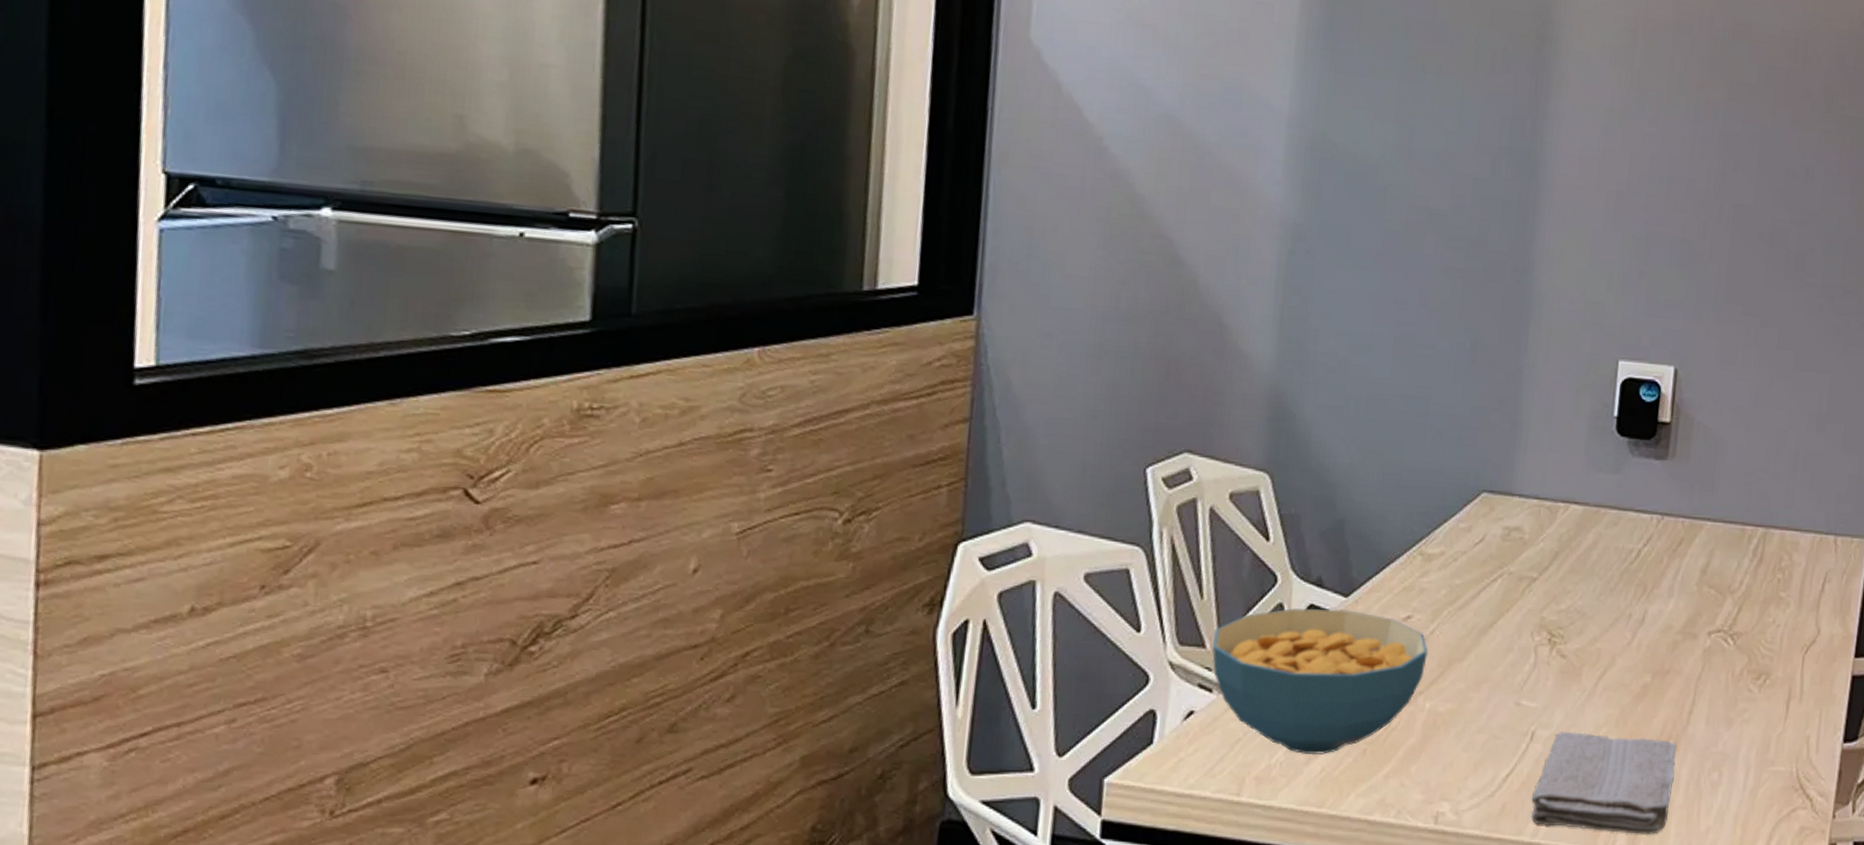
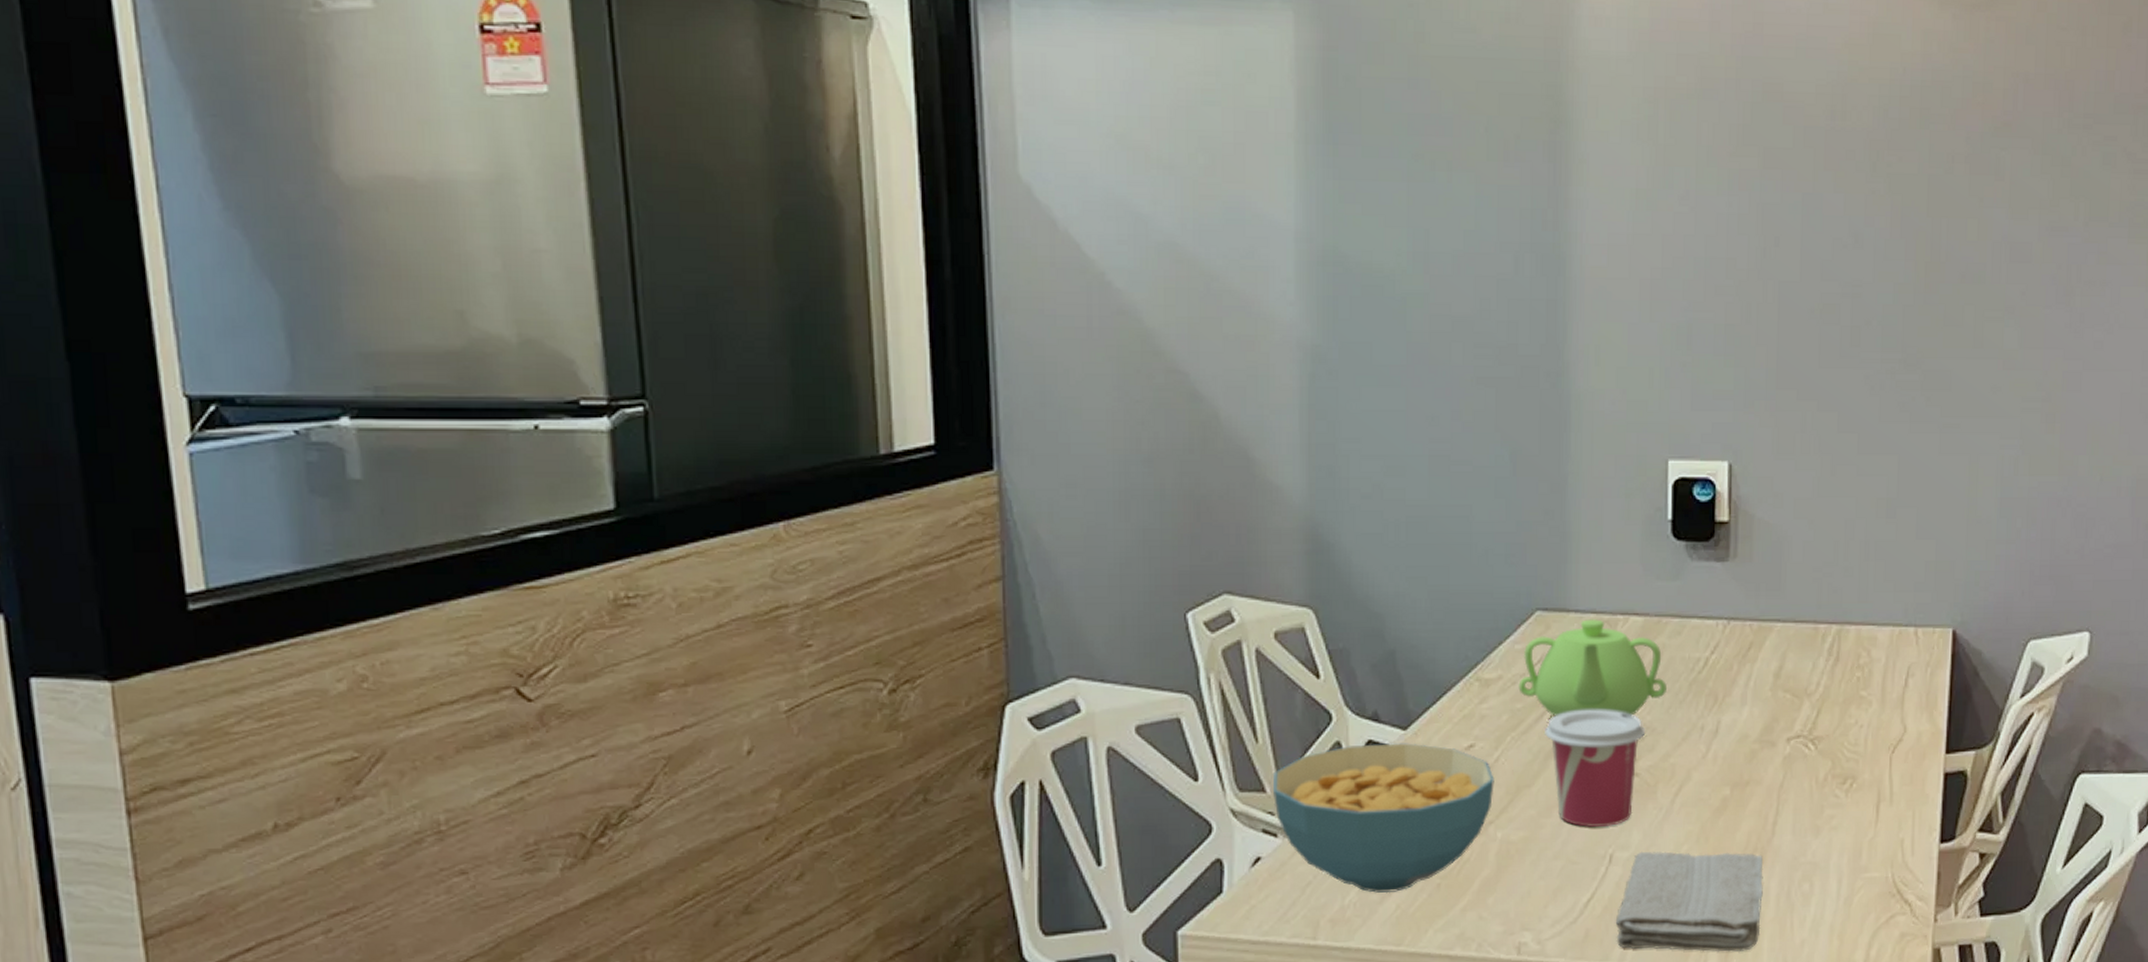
teapot: none [1459,504,1600,600] -> present [1518,619,1667,716]
cup: none [1480,589,1576,704] -> present [1545,709,1646,827]

